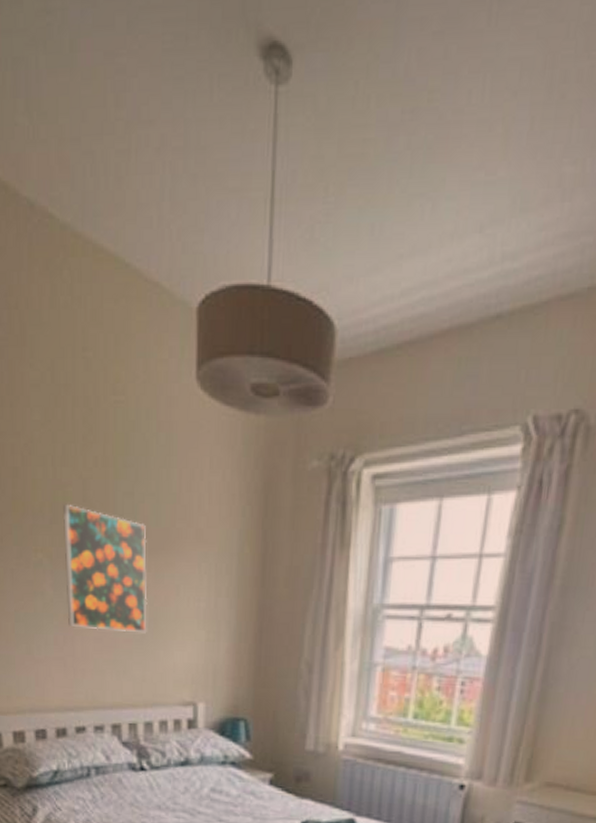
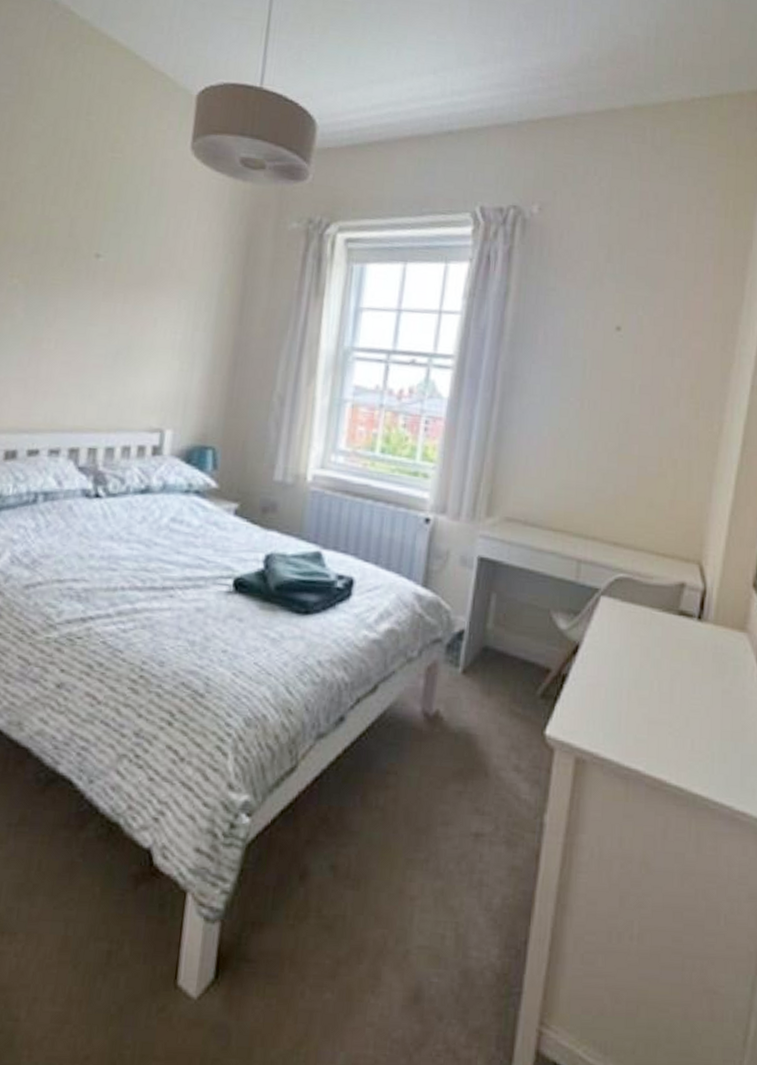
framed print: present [62,503,148,634] -> none [35,237,129,360]

